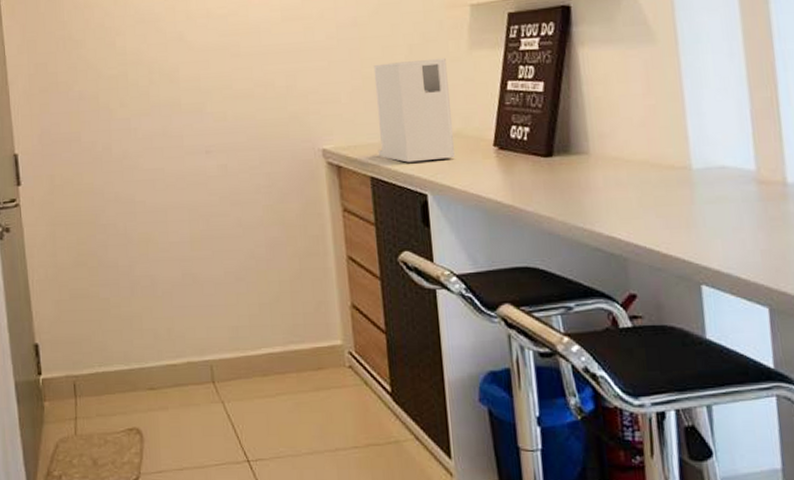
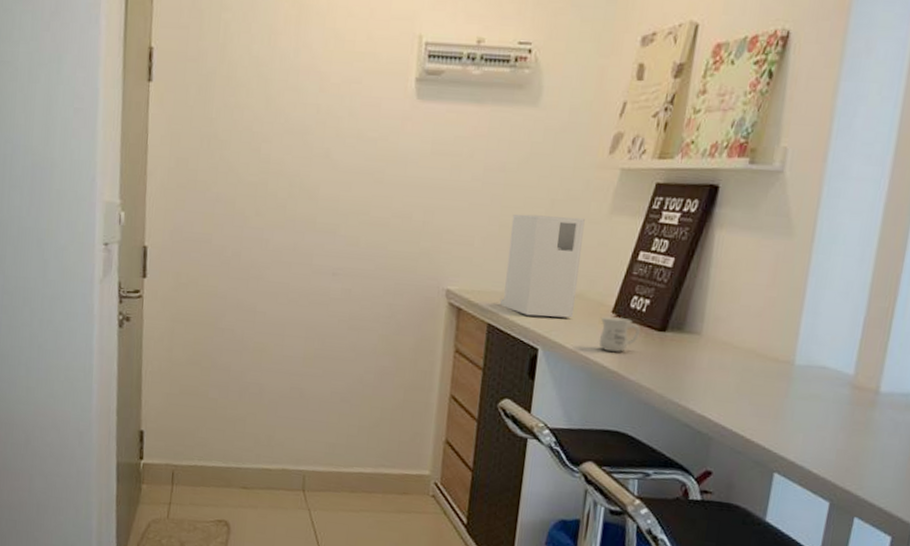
mug: none [483,149,527,186] -> present [598,316,640,352]

